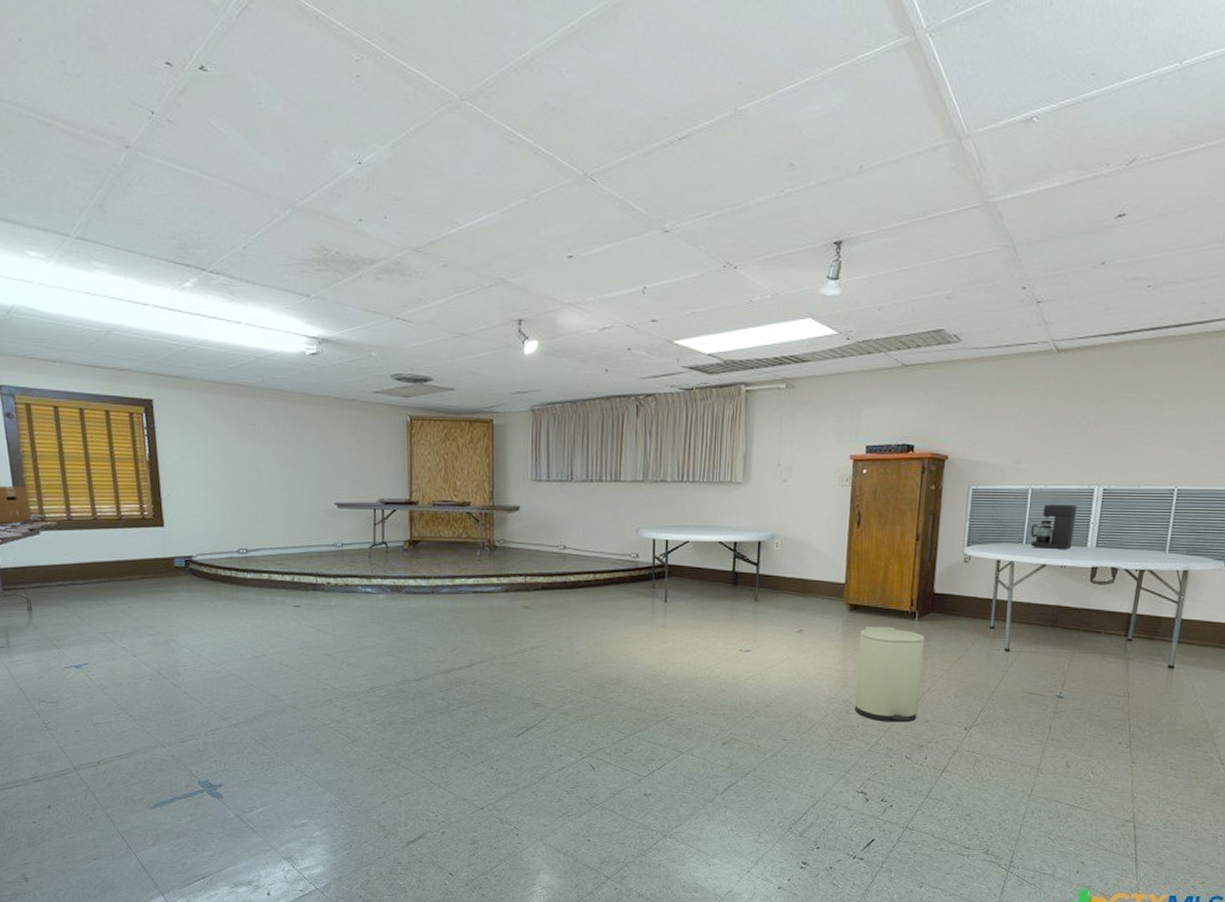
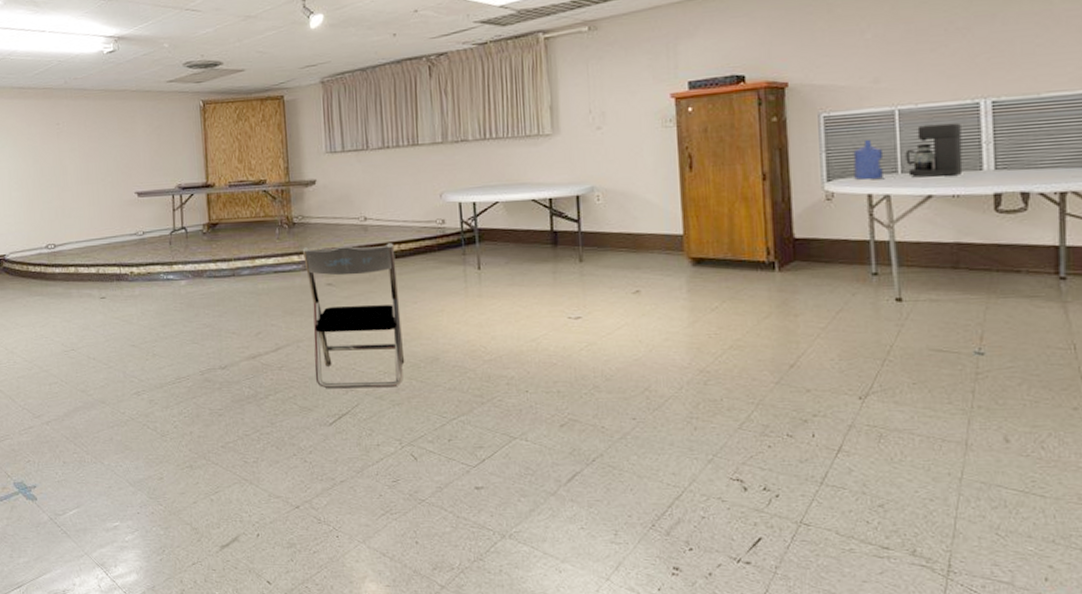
folding chair: none [501,571,591,705] -> present [302,243,405,389]
pedal bin: present [854,627,925,723] -> none [708,281,795,394]
water jug: none [989,513,1015,548] -> present [853,140,884,180]

